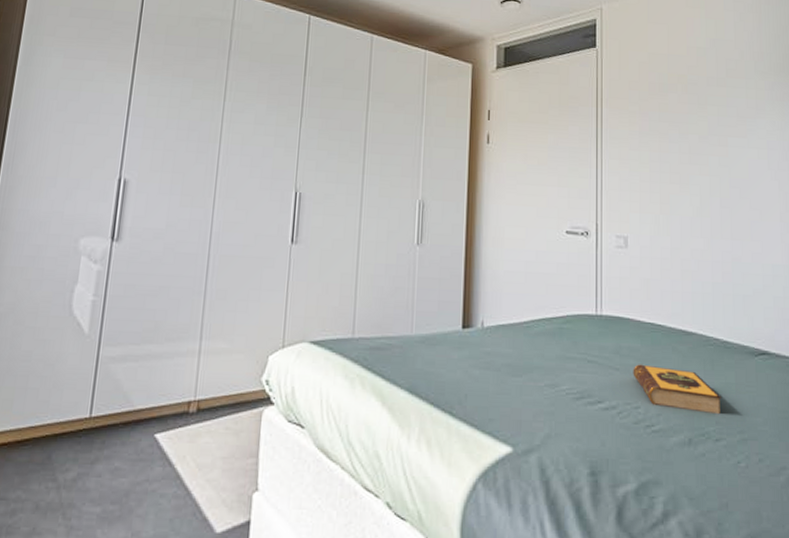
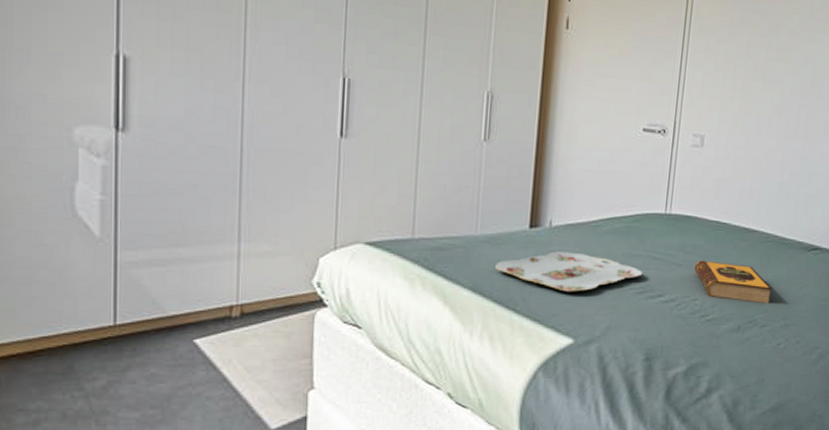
serving tray: none [431,352,579,396] -> present [495,251,643,292]

